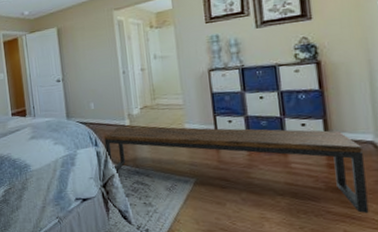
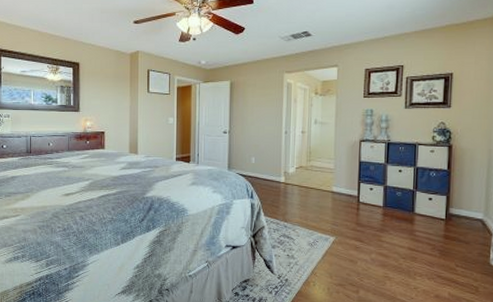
bench: present [104,126,369,214] -> none [259,182,473,281]

